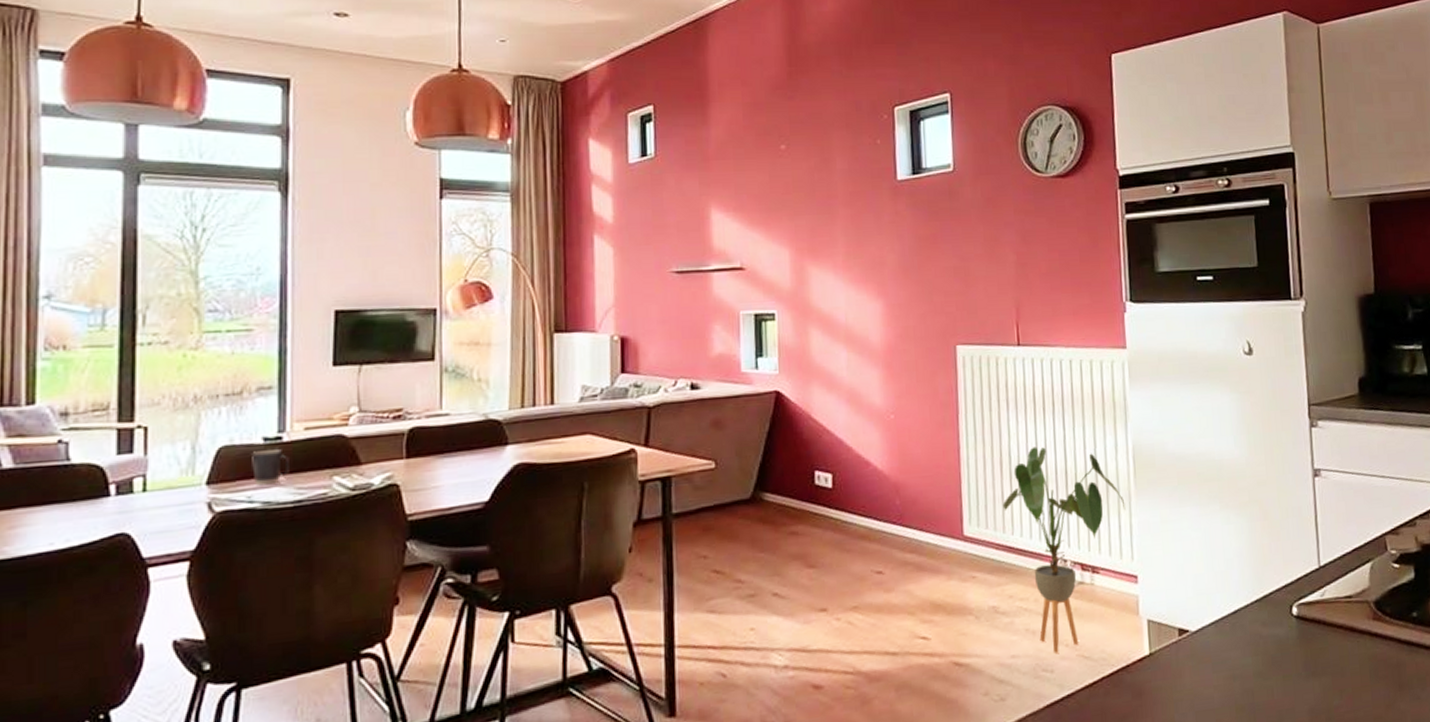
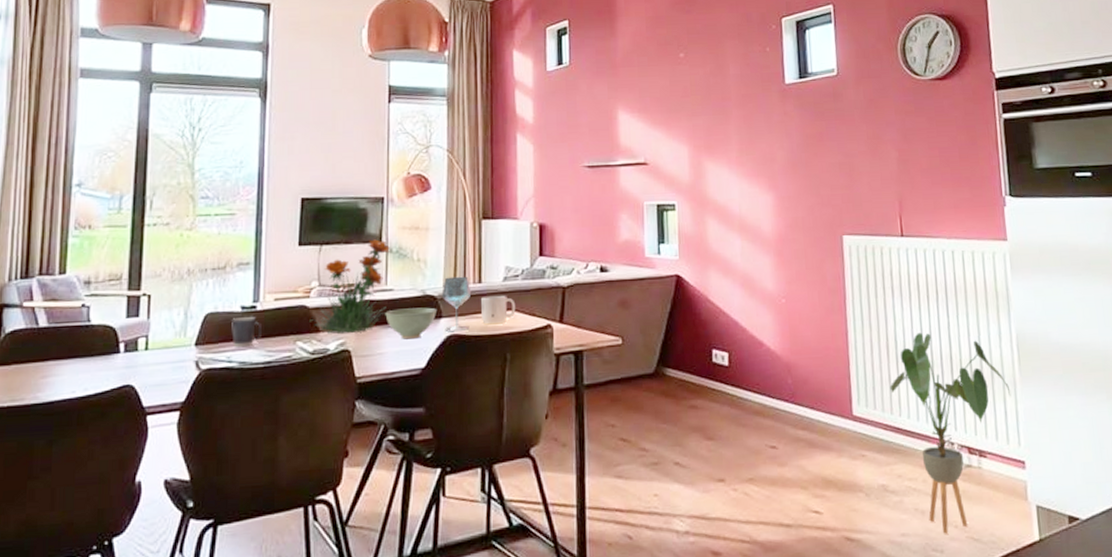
flower plant: none [357,357,445,466] -> present [317,239,390,334]
bowl: none [440,433,503,470] -> present [385,307,438,340]
wine glass: none [507,397,543,461] -> present [441,276,472,333]
mug: none [552,417,594,451] -> present [480,295,516,325]

